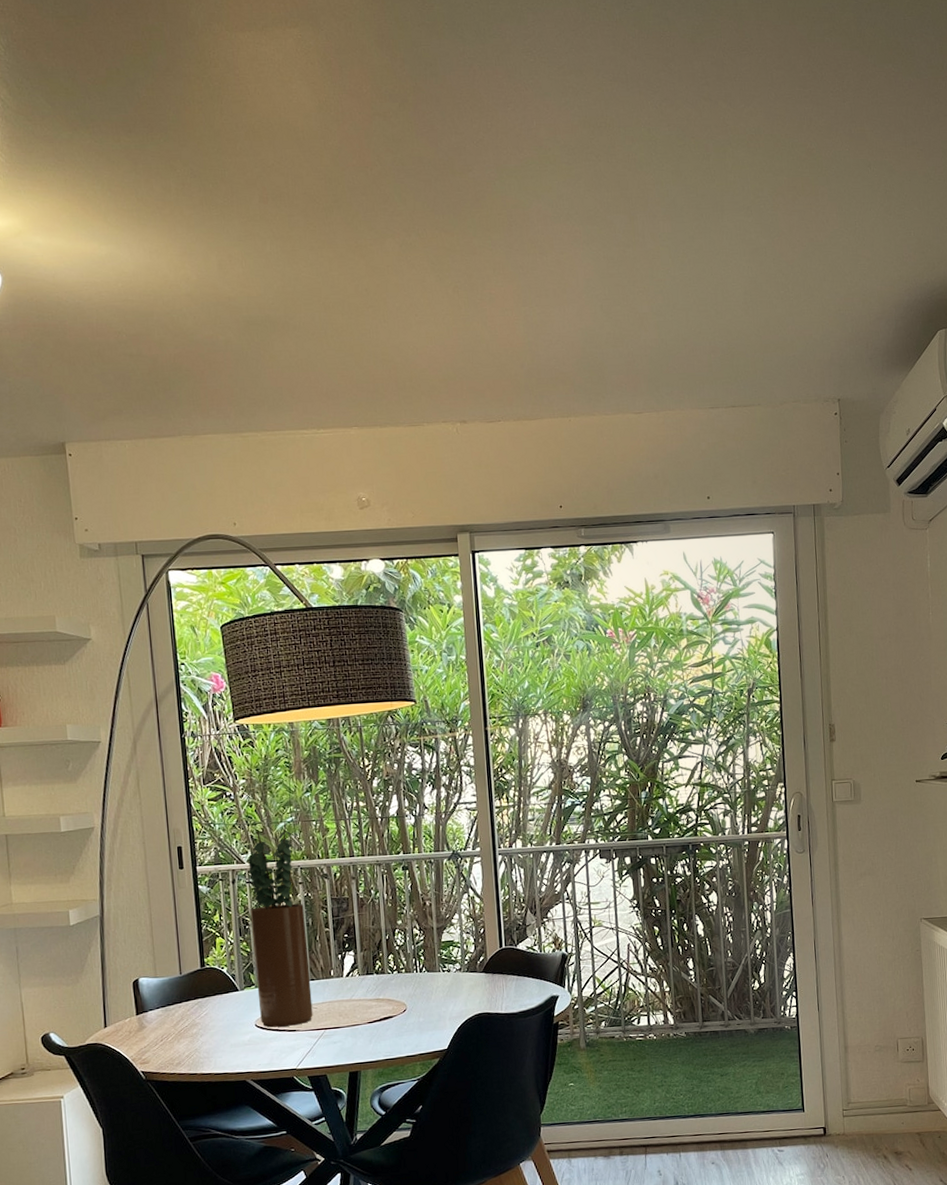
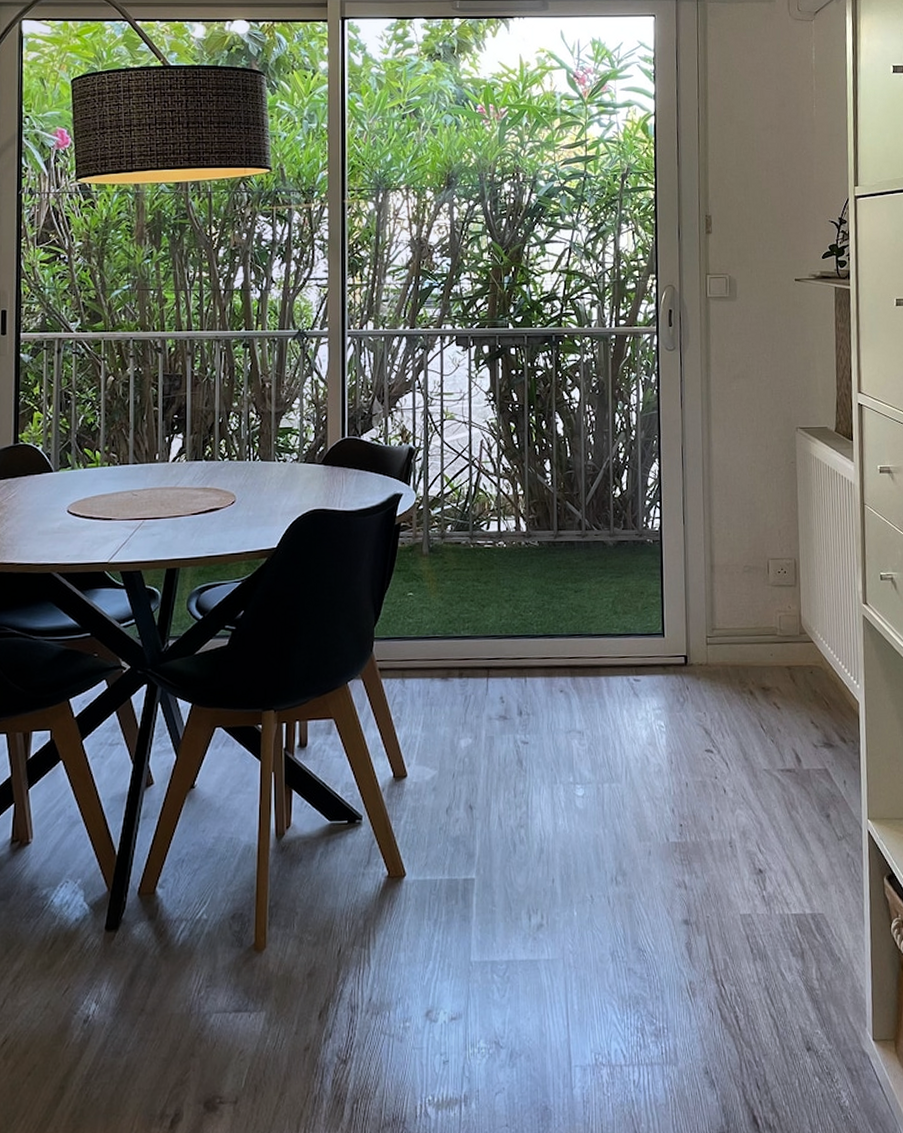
vase: present [248,821,313,1028] -> none [73,288,133,515]

